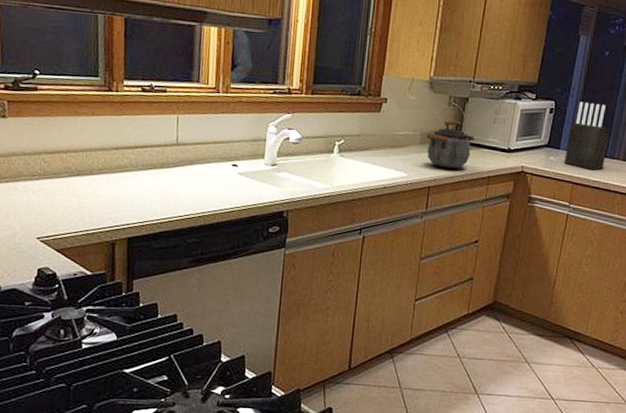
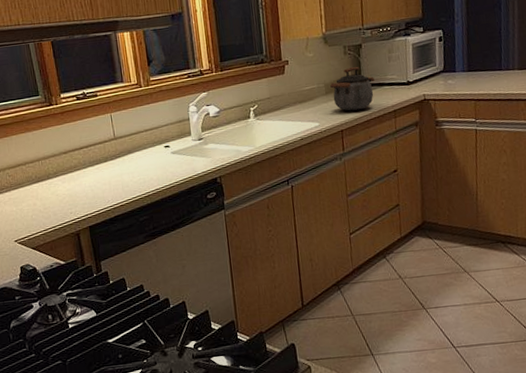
knife block: present [564,101,610,170] -> none [461,23,502,85]

